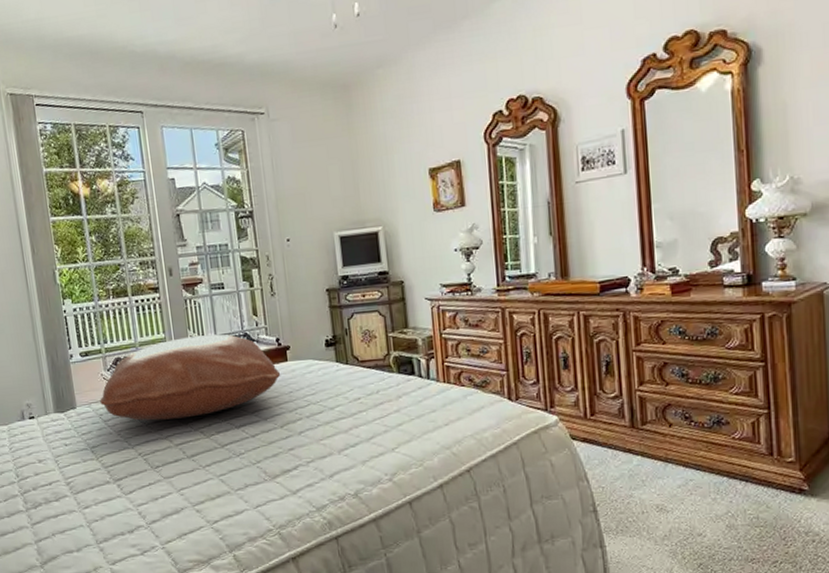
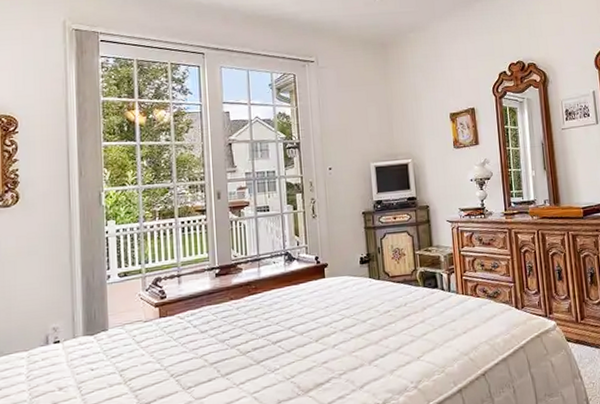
pillow: present [100,334,281,421] -> none [135,253,318,341]

